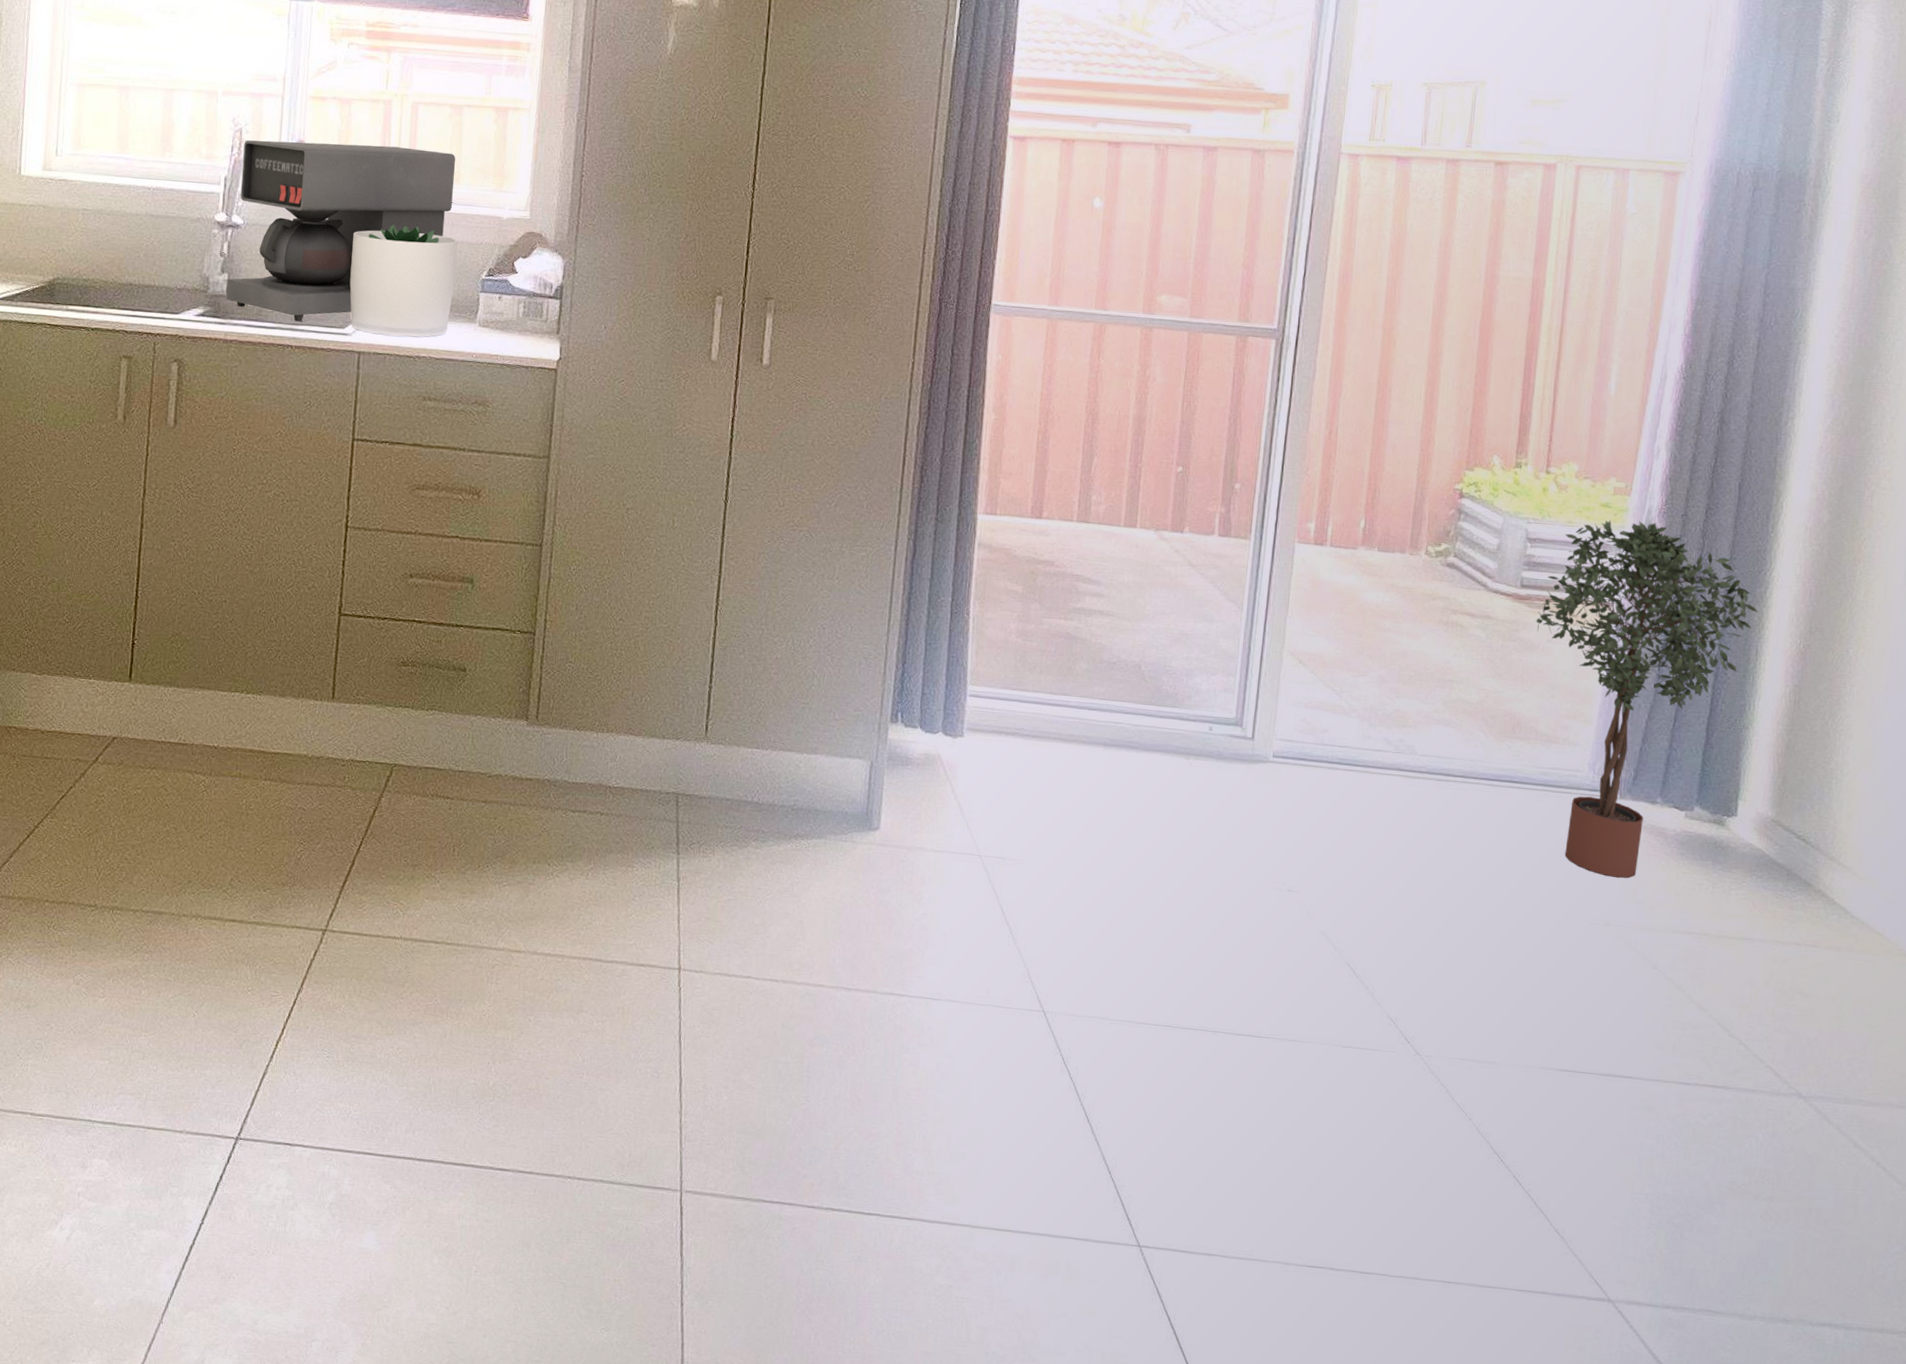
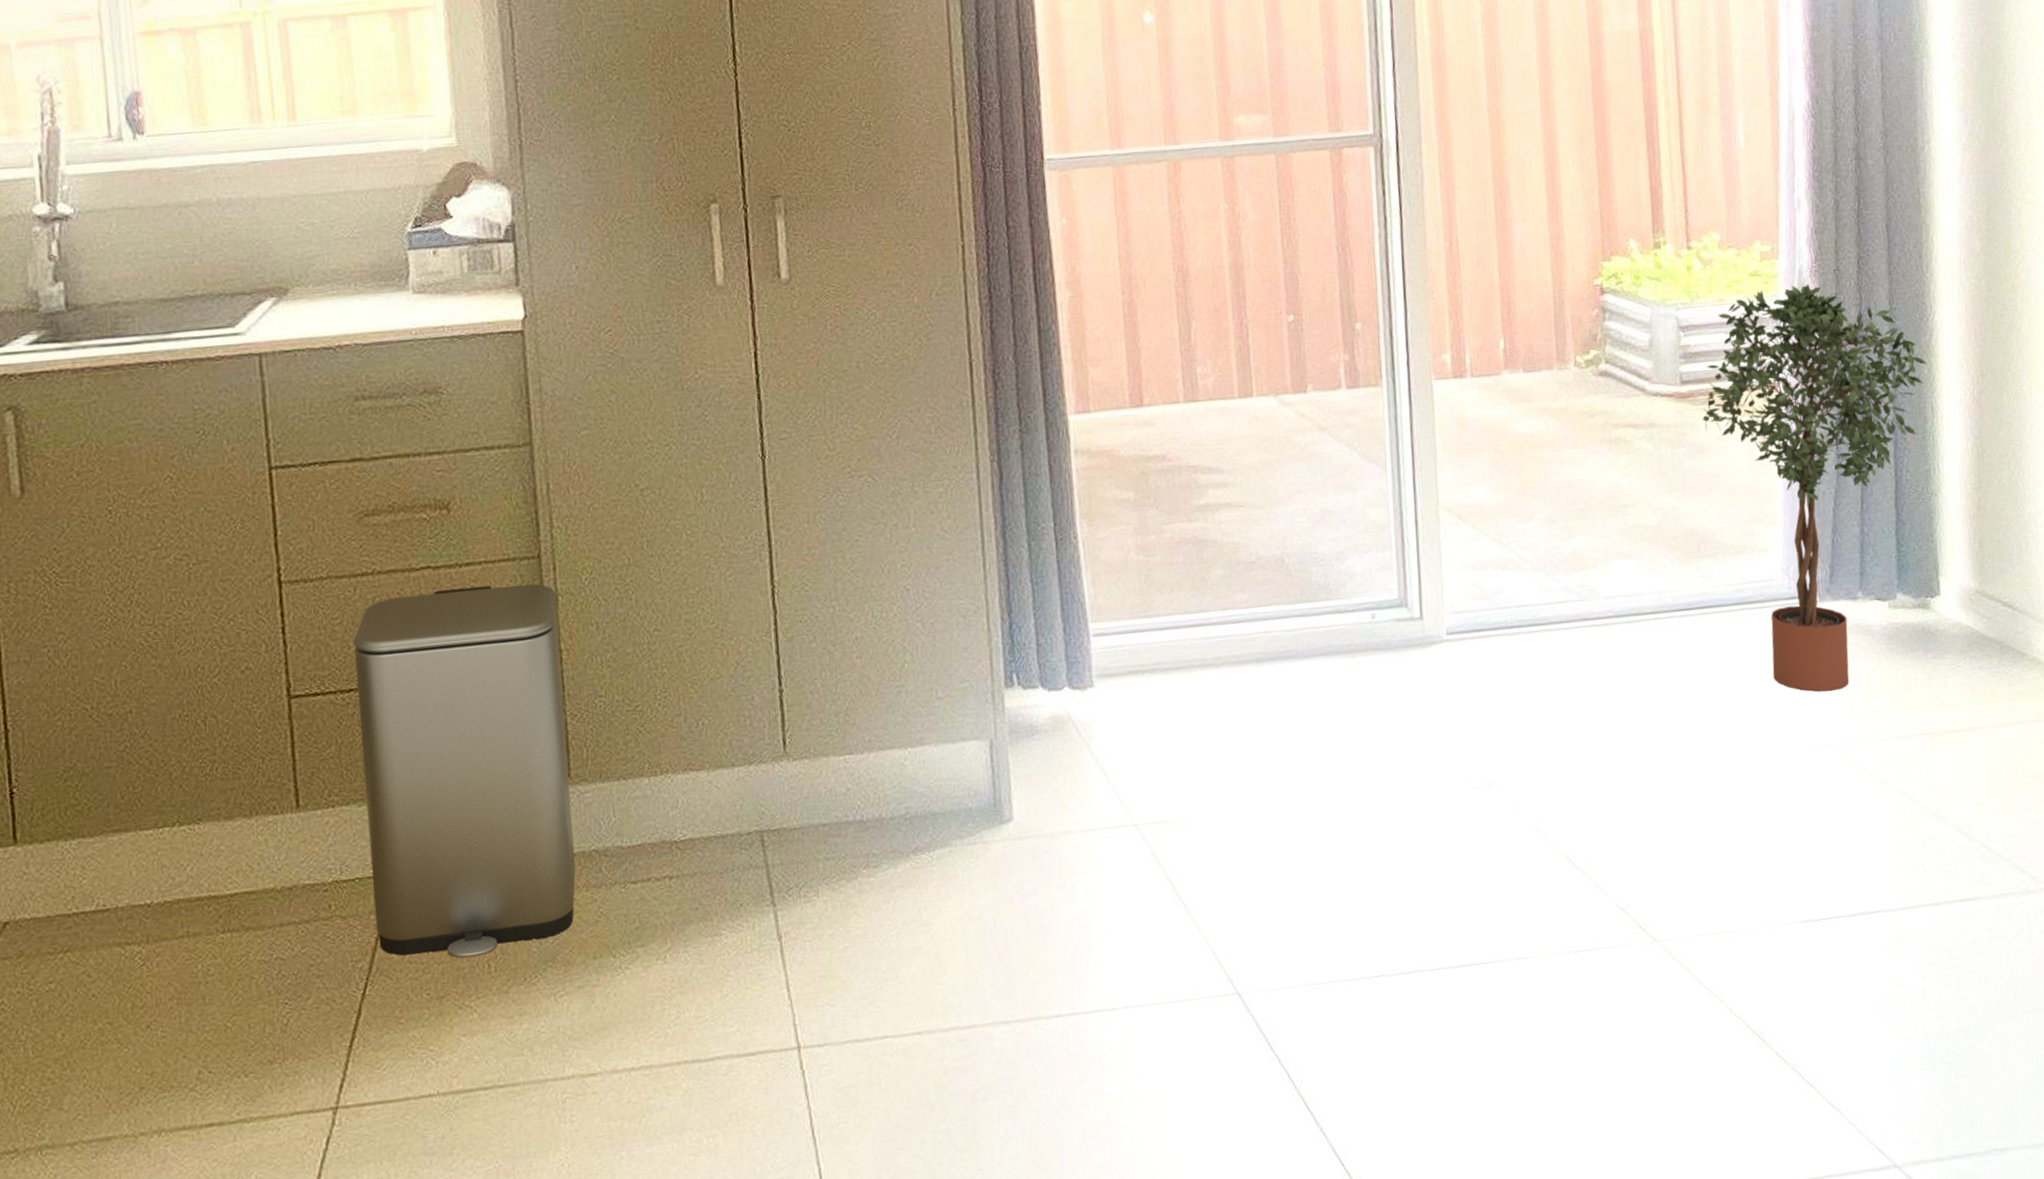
coffee maker: present [226,140,455,322] -> none [57,77,353,329]
planter: present [349,225,458,338] -> none [227,179,373,328]
pedal bin: none [375,554,549,841] -> present [353,584,576,959]

